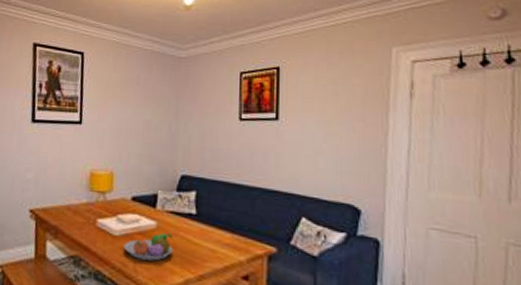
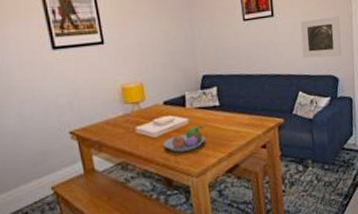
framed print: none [312,129,370,181] -> present [300,16,341,59]

